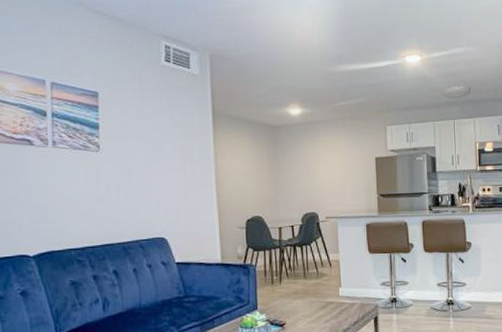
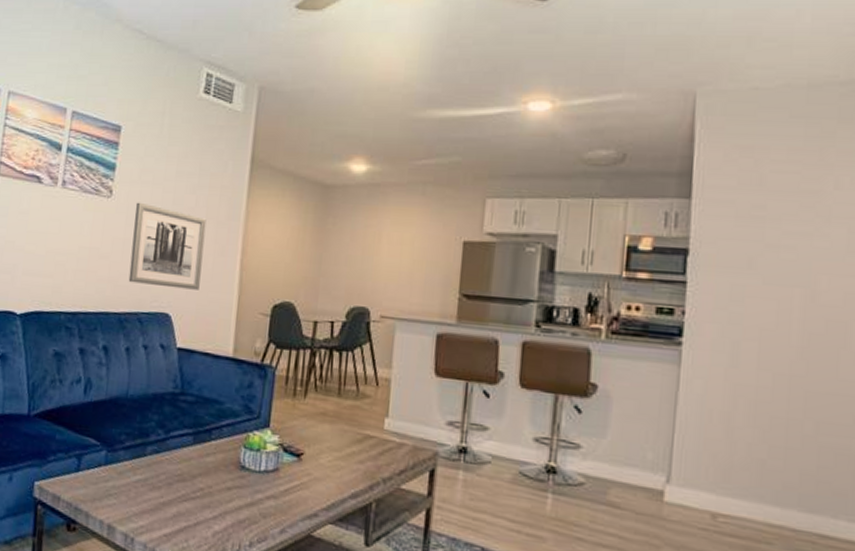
wall art: none [122,153,186,218] -> present [128,202,207,290]

